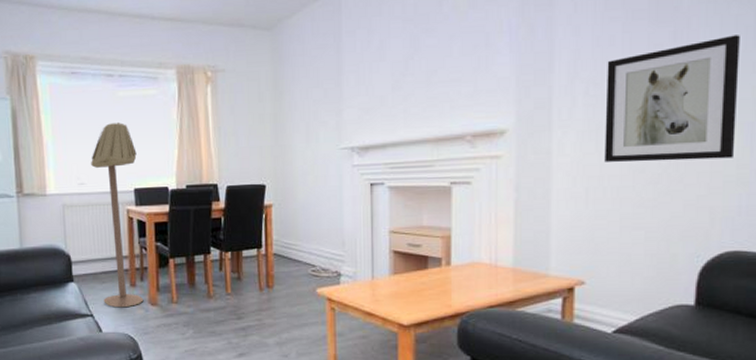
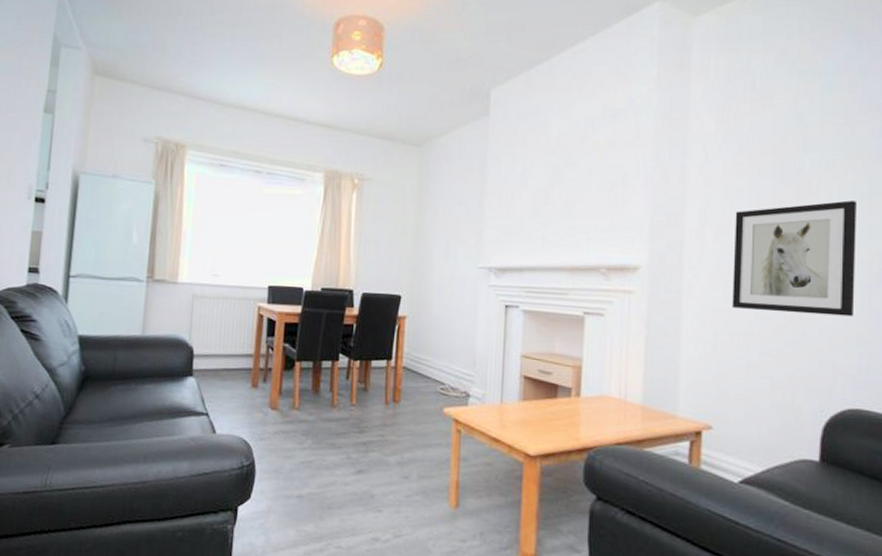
floor lamp: present [91,123,144,308] -> none [221,218,275,410]

